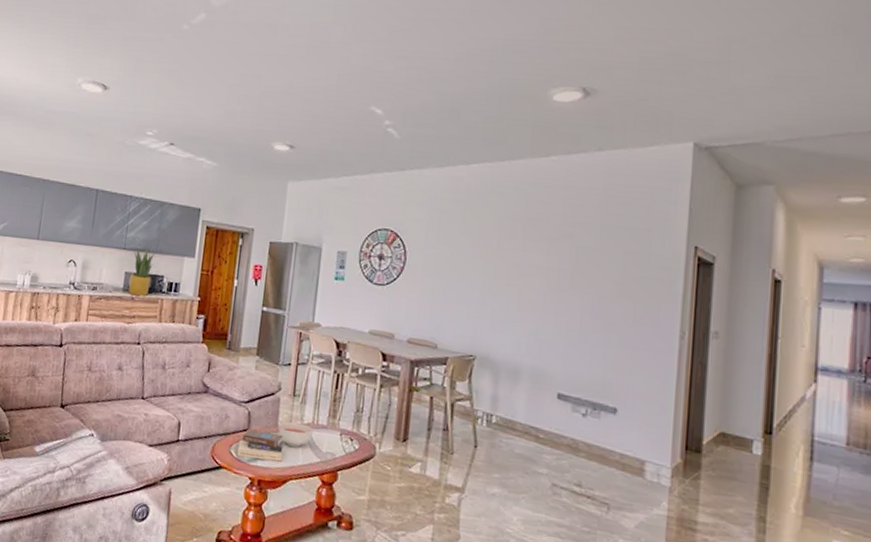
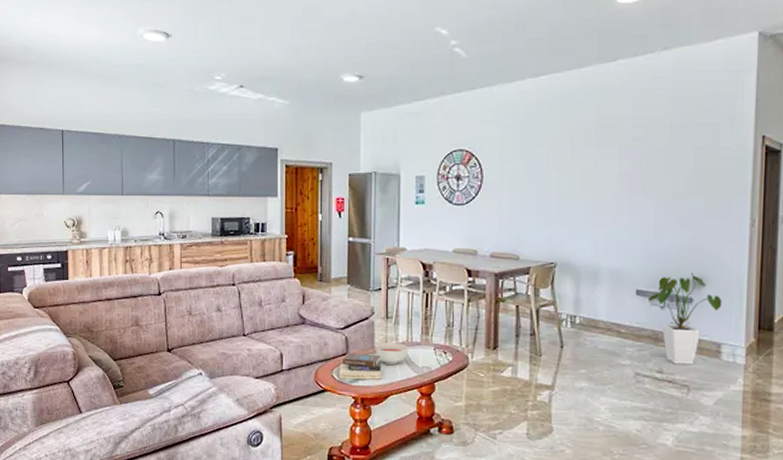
planter: present [128,249,156,297] -> none [216,194,239,240]
house plant: none [570,380,648,481] -> present [648,272,722,365]

